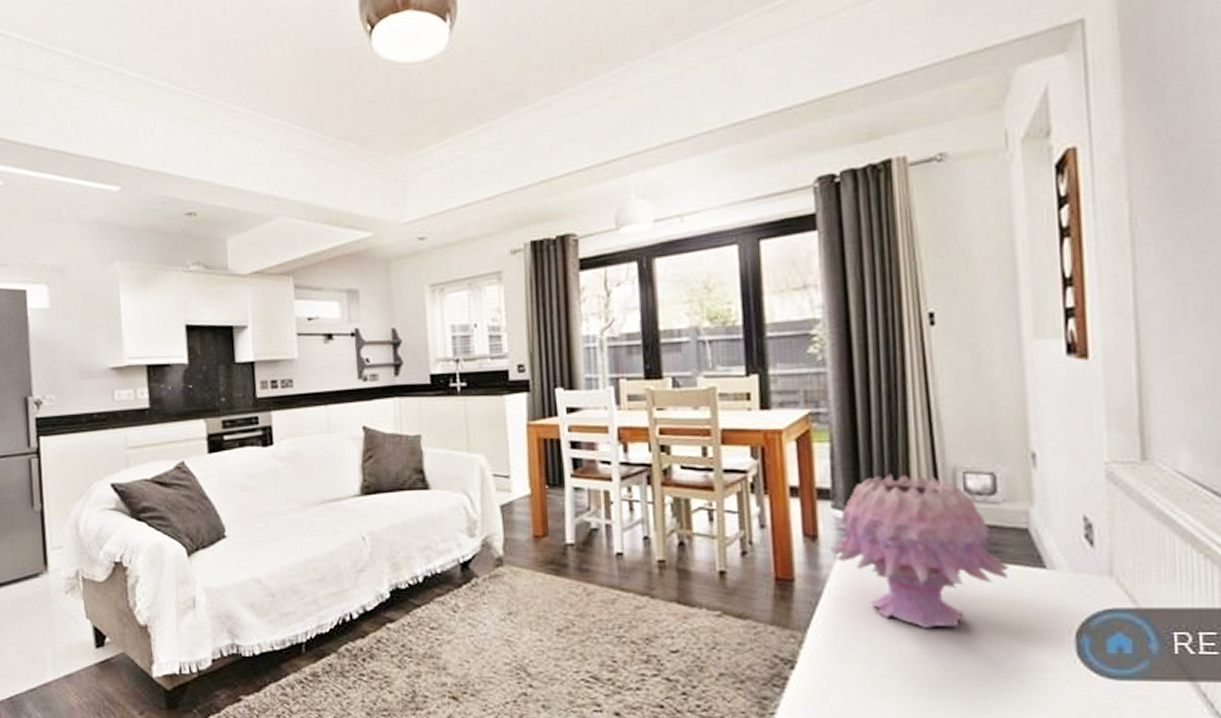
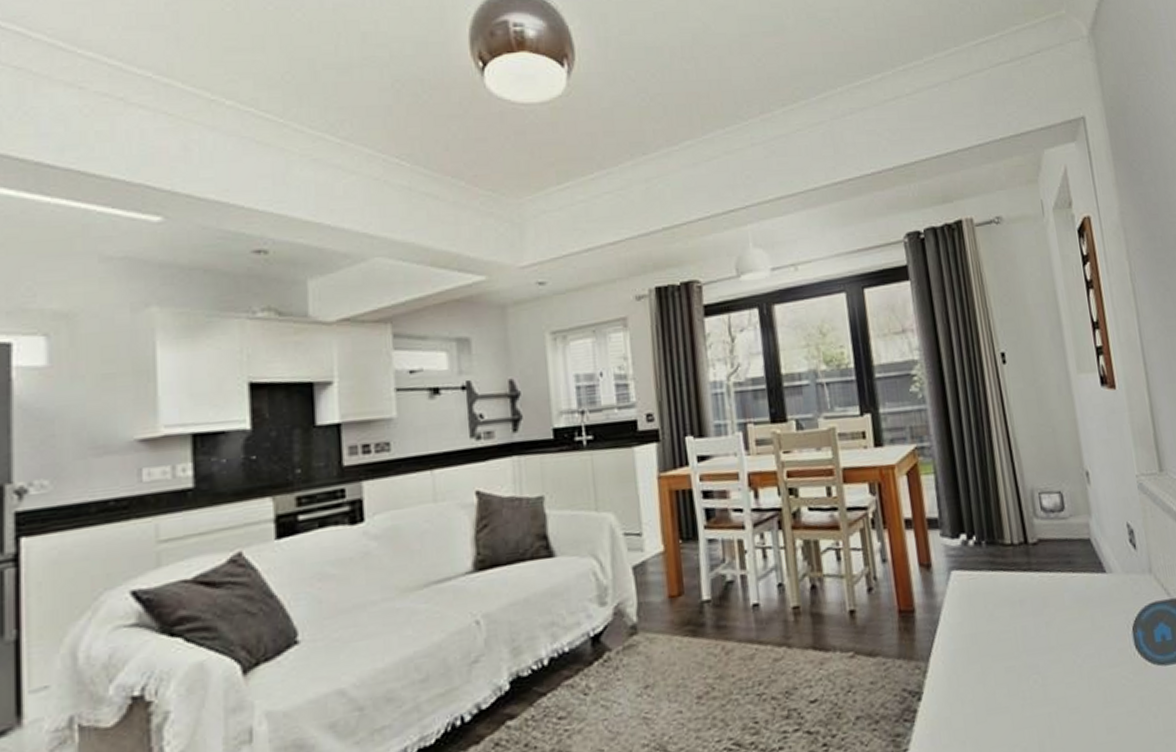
decorative vase: present [830,473,1009,628] -> none [942,498,1080,641]

